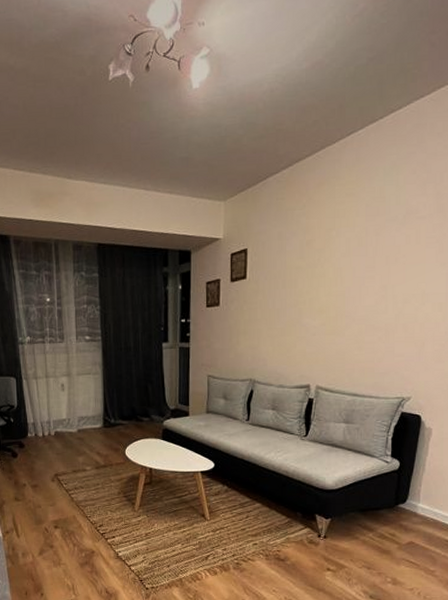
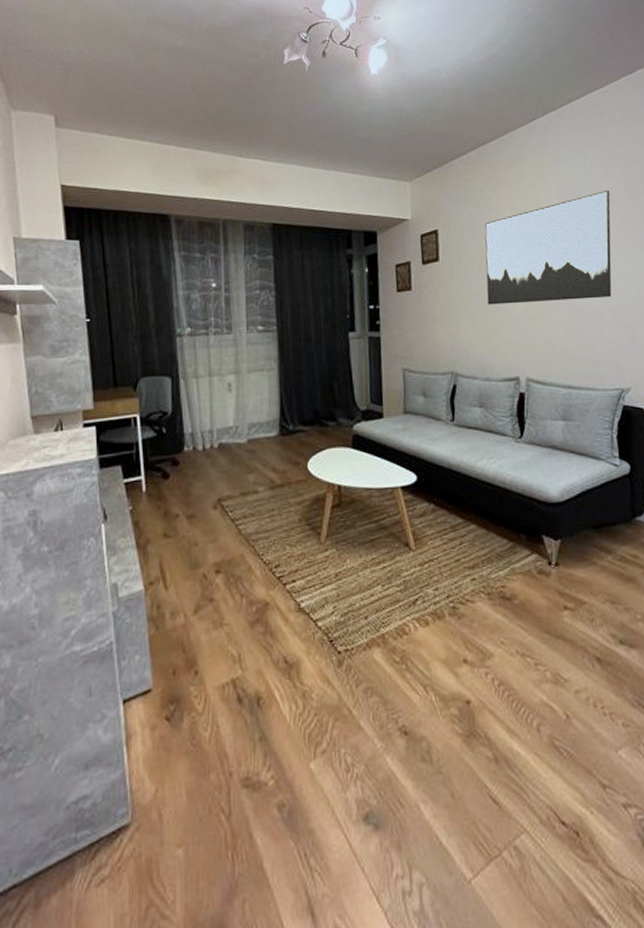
wall art: none [288,207,420,320] -> present [484,190,612,305]

